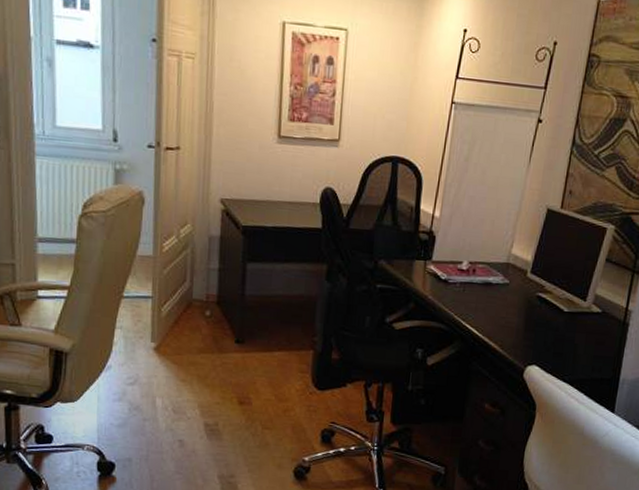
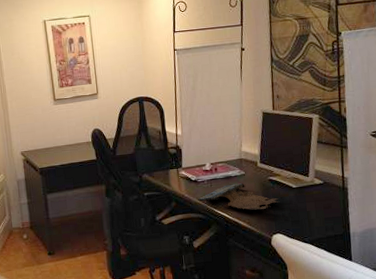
computer keyboard: none [443,293,546,332] -> present [198,183,281,210]

